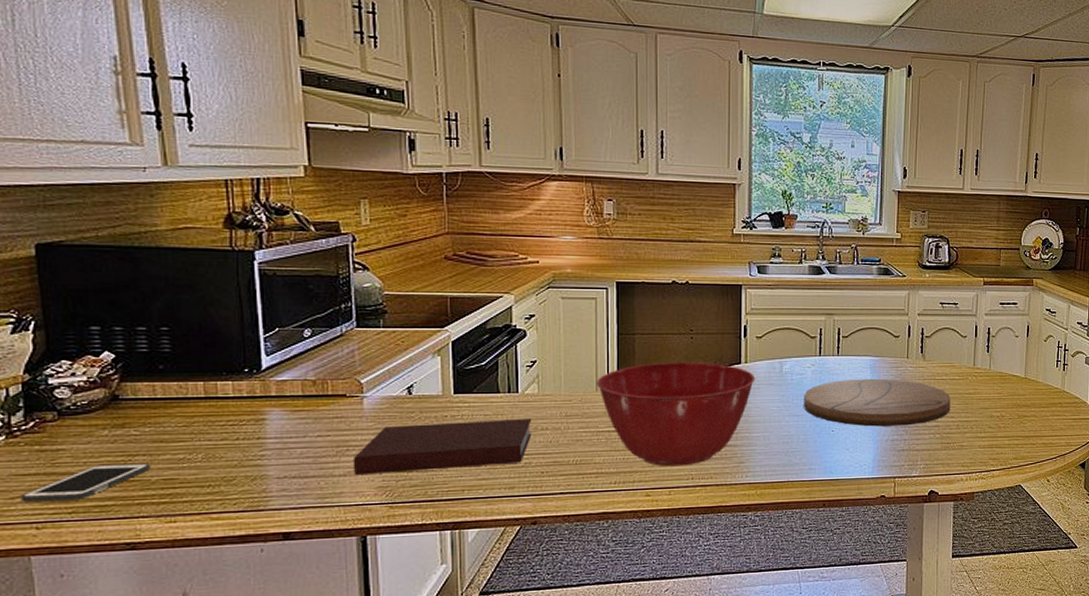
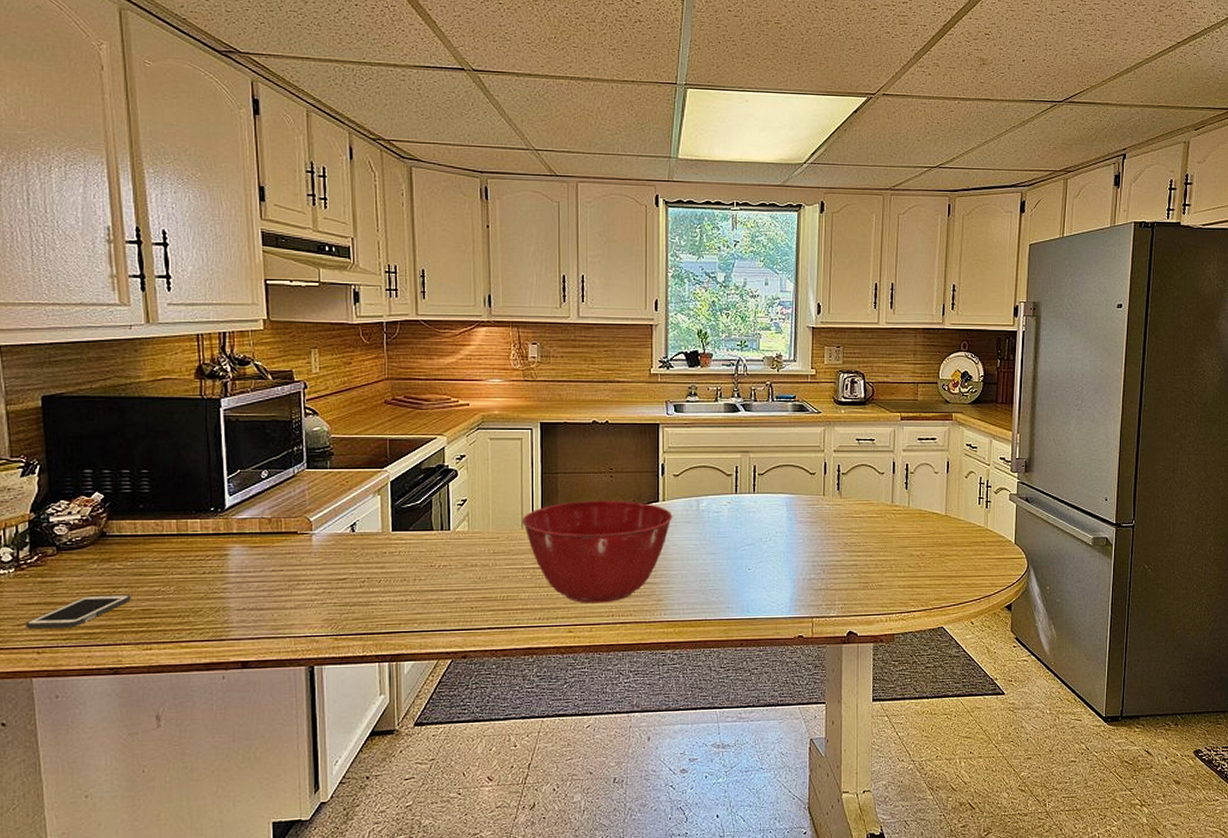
notebook: present [353,419,532,476] -> none [302,555,463,609]
cutting board: present [804,378,951,427] -> none [721,516,869,565]

